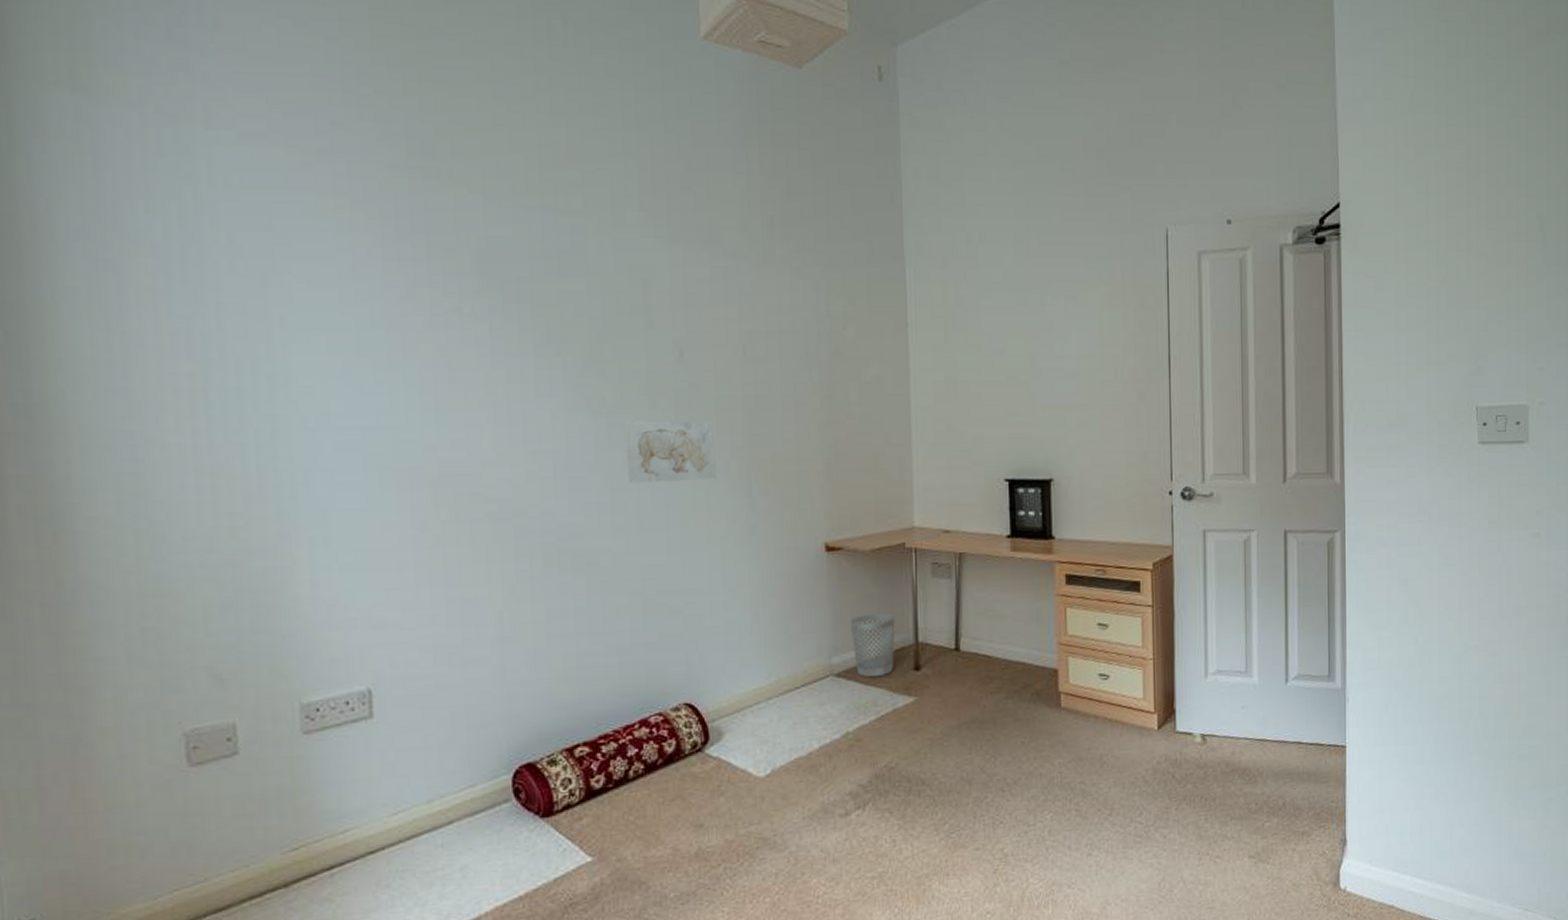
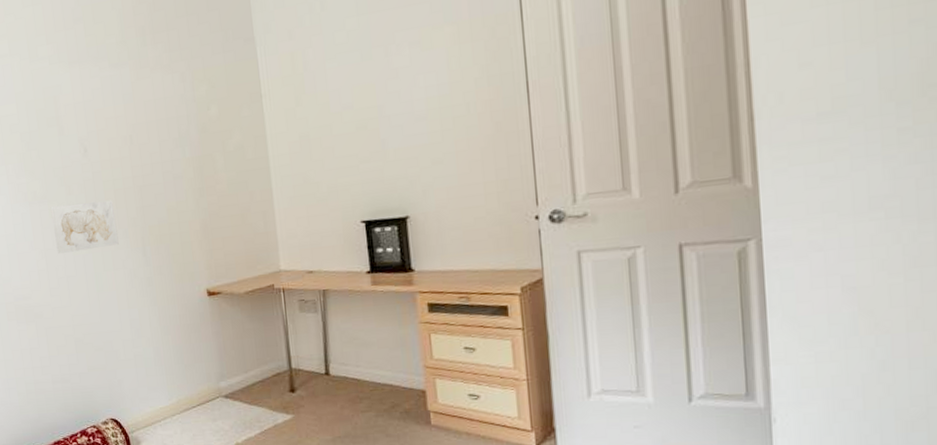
wastebasket: present [850,613,895,678] -> none [232,344,272,399]

